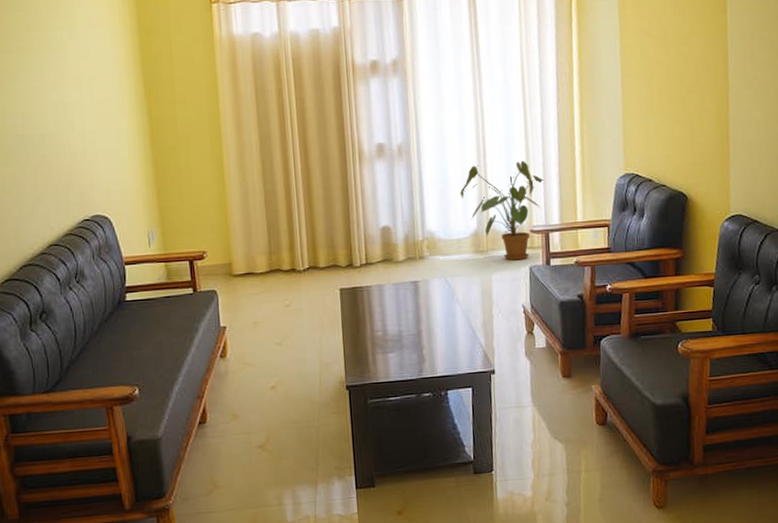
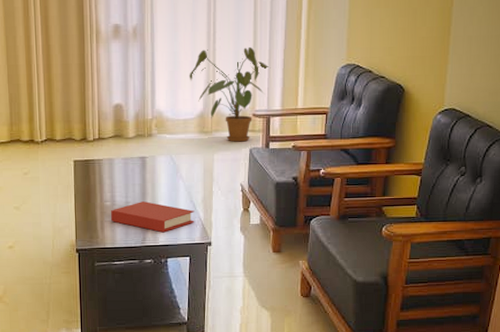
book: none [383,329,476,363] -> present [111,201,195,233]

